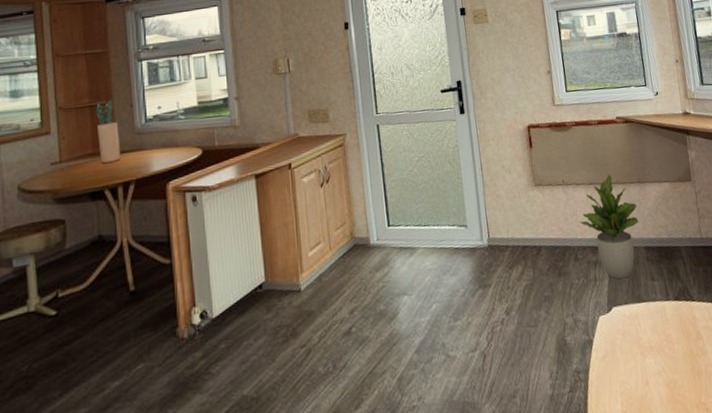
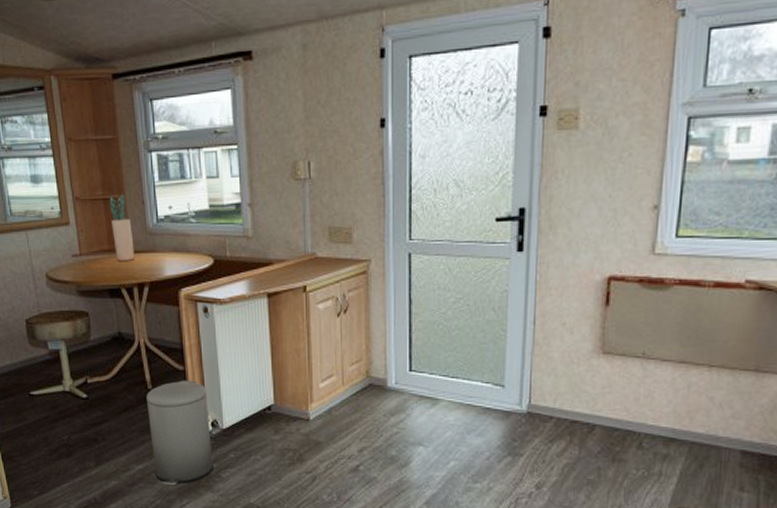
pedal bin: none [128,272,202,399] -> present [147,380,213,486]
potted plant: present [578,174,639,280] -> none [653,354,745,482]

